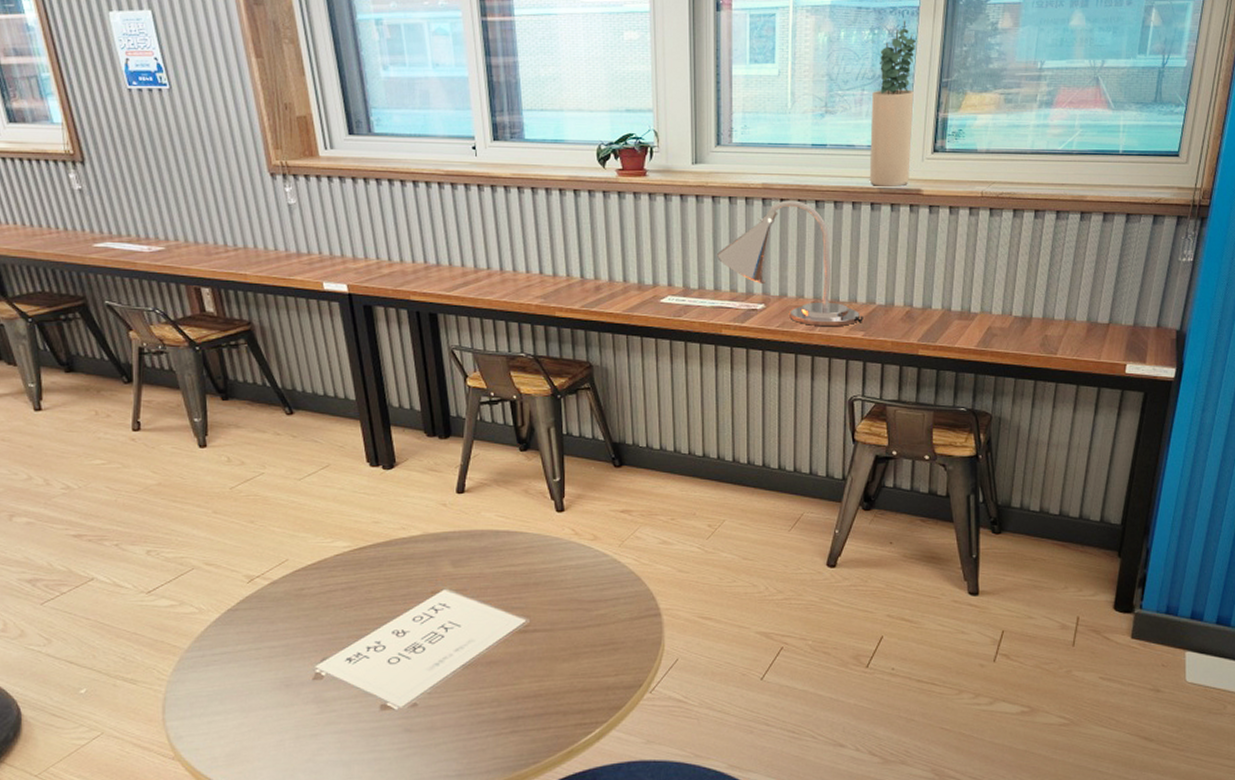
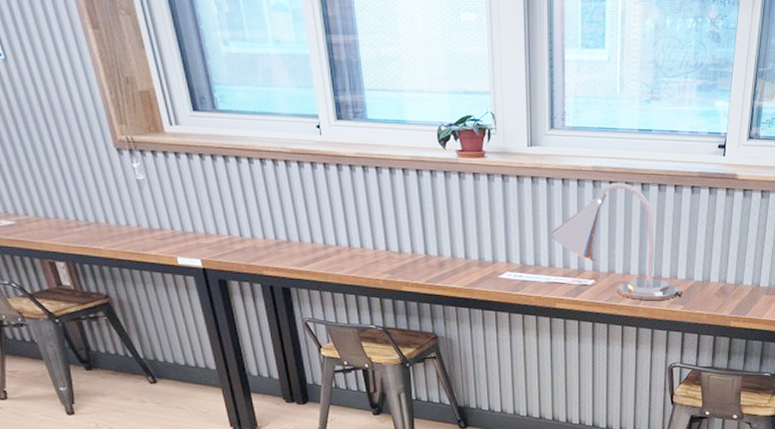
vase: present [869,20,916,188] -> none [690,9,736,172]

